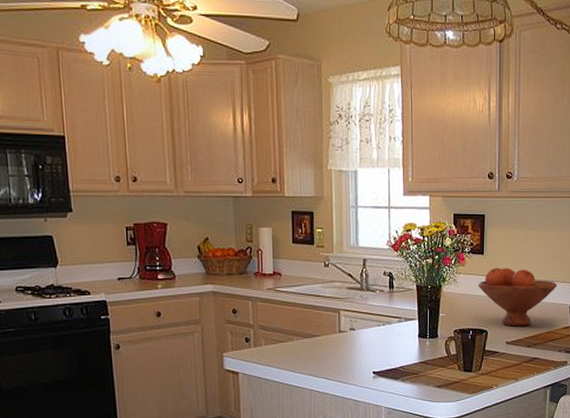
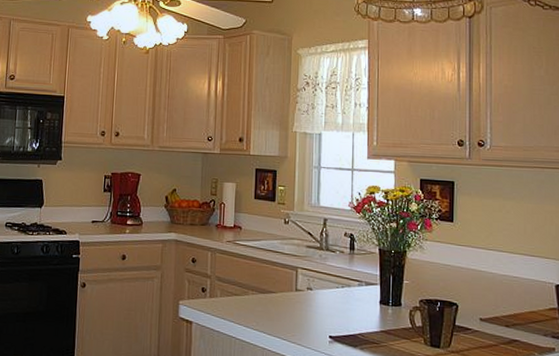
fruit bowl: present [478,267,558,327] -> none [447,236,540,303]

